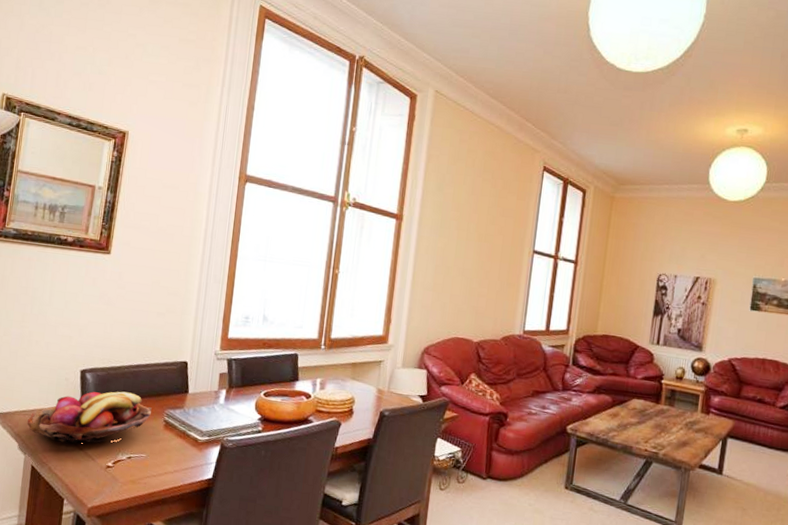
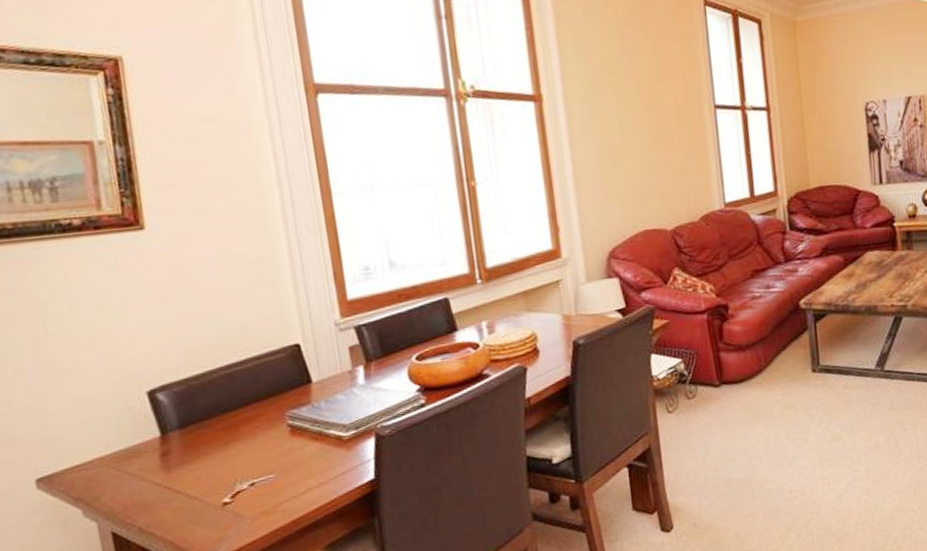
fruit basket: present [27,391,152,443] -> none [86,402,267,493]

